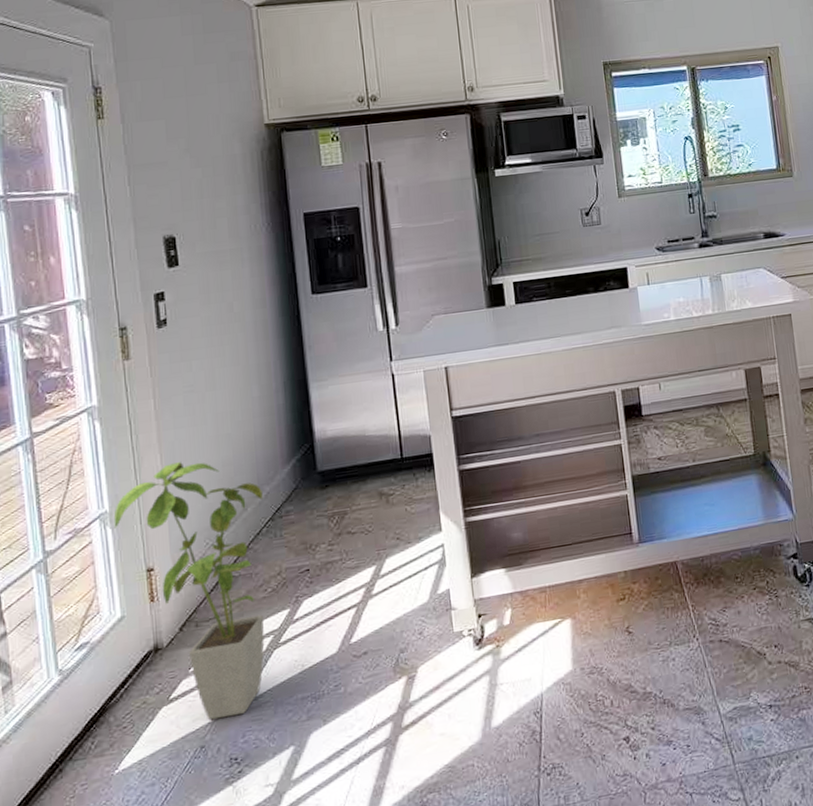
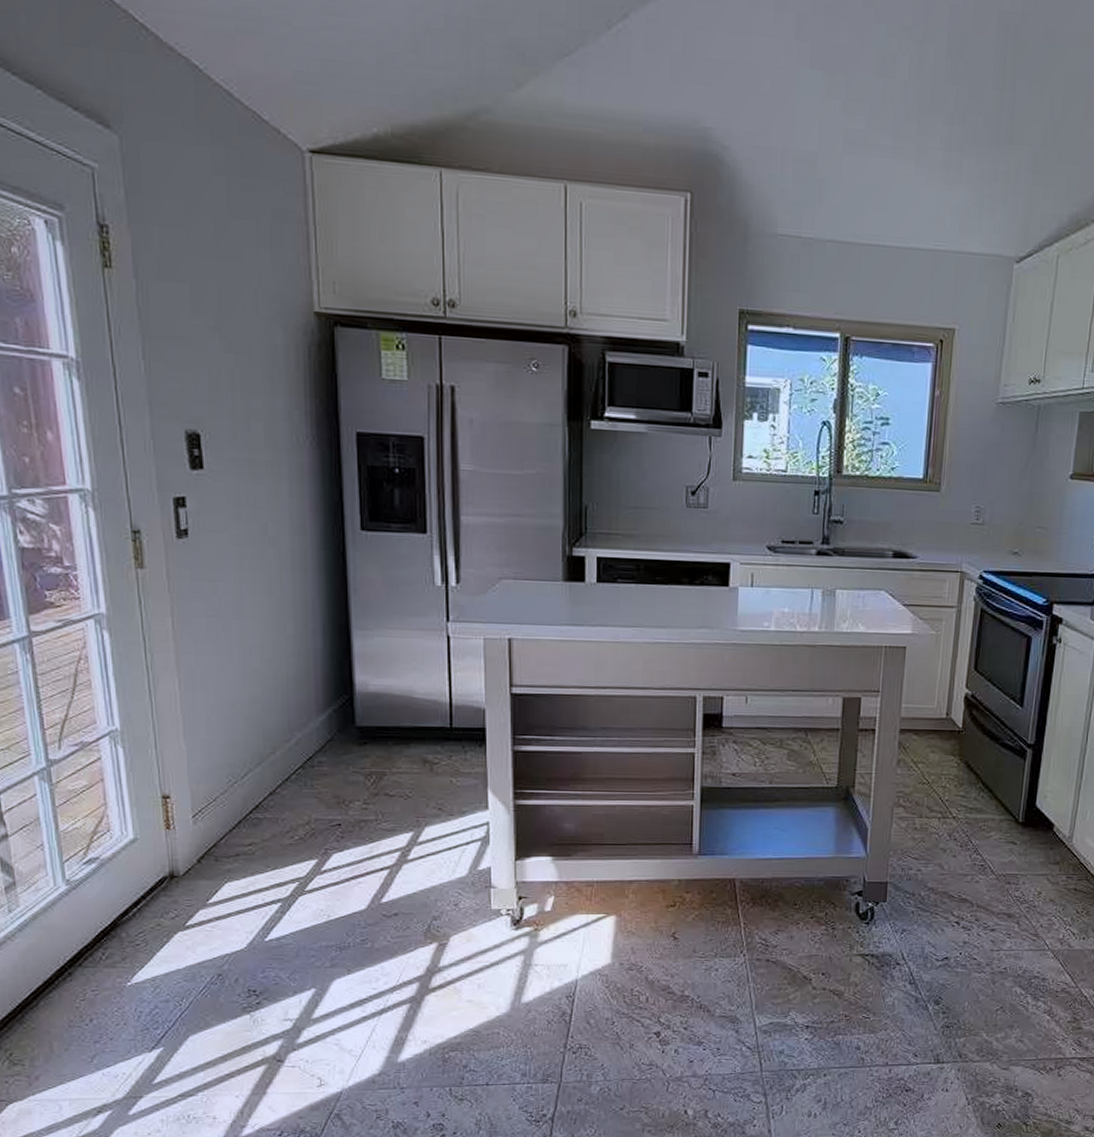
house plant: present [113,461,265,721] -> none [125,689,293,952]

